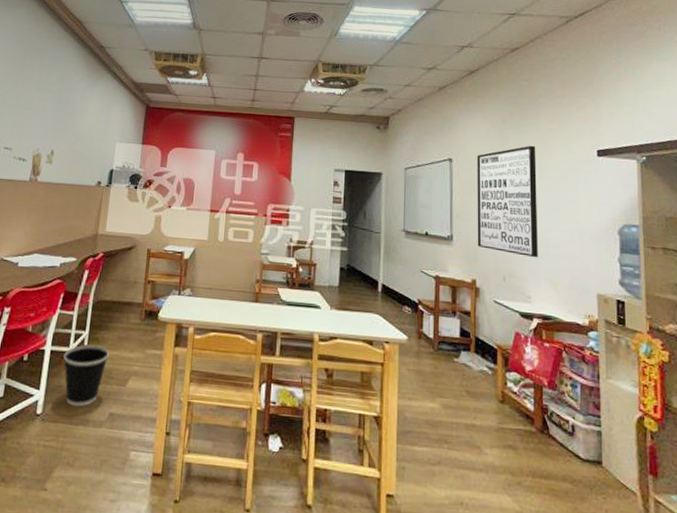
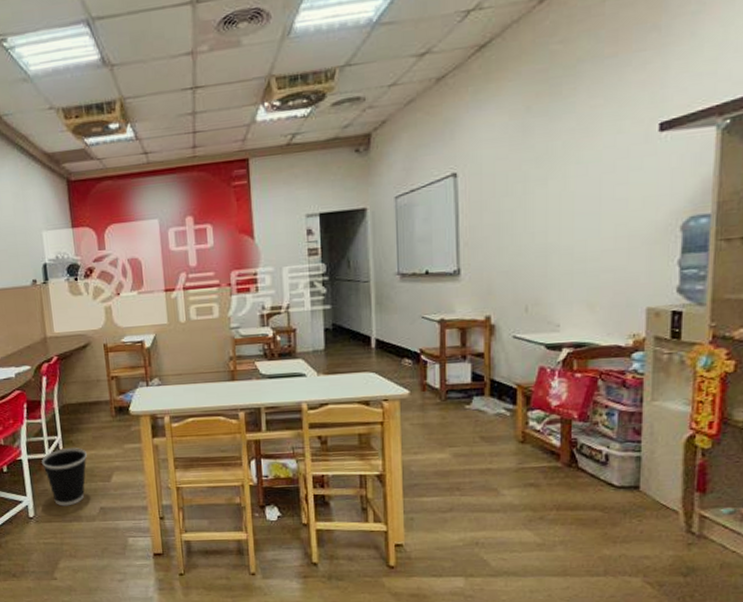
wall art: present [477,145,538,258] -> none [491,133,572,279]

